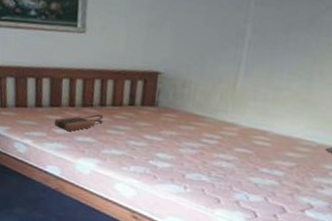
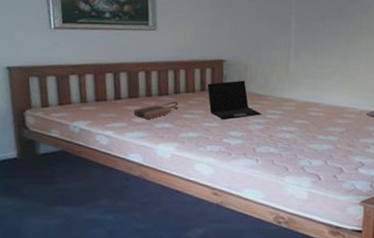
laptop: none [136,96,197,141] -> present [207,80,262,121]

